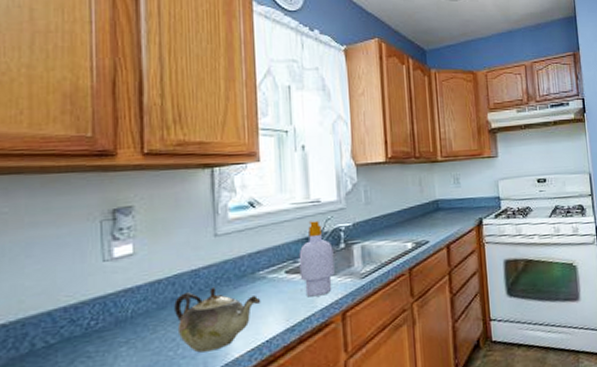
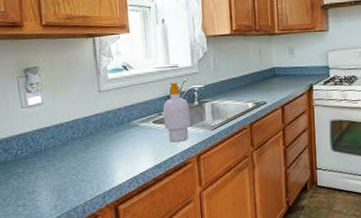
teapot: present [174,288,261,353] -> none [73,131,136,179]

